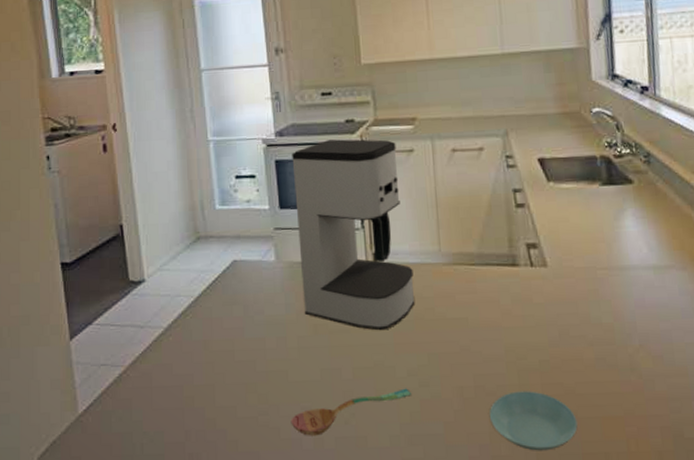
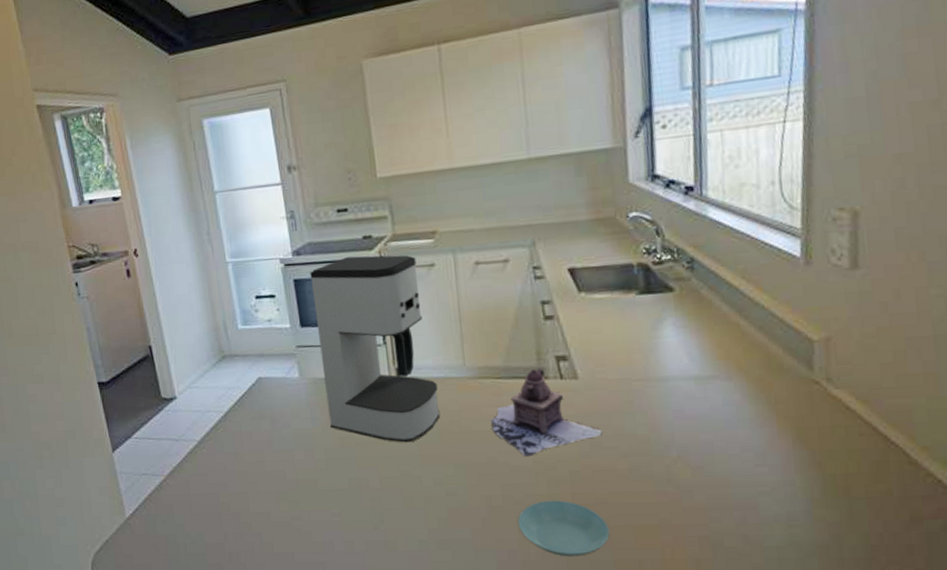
soupspoon: present [290,388,411,436] -> none [322,497,438,540]
teapot: none [463,255,571,346] -> present [490,368,604,457]

